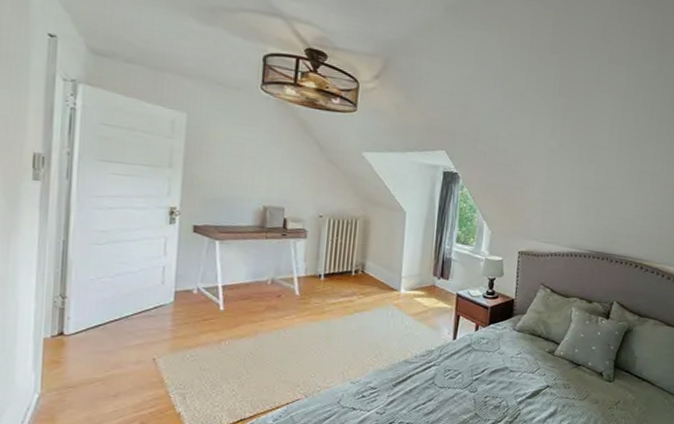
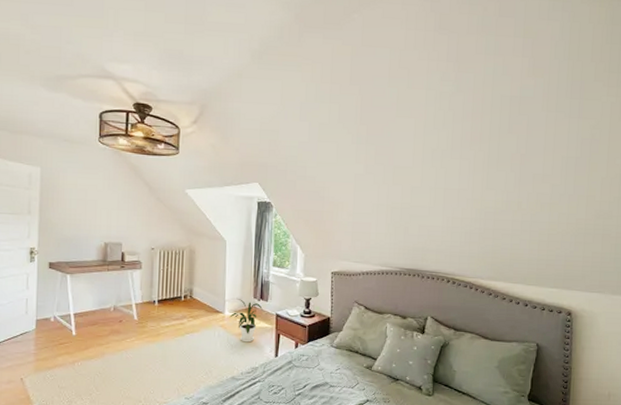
house plant: none [405,276,442,324] -> present [229,299,263,343]

